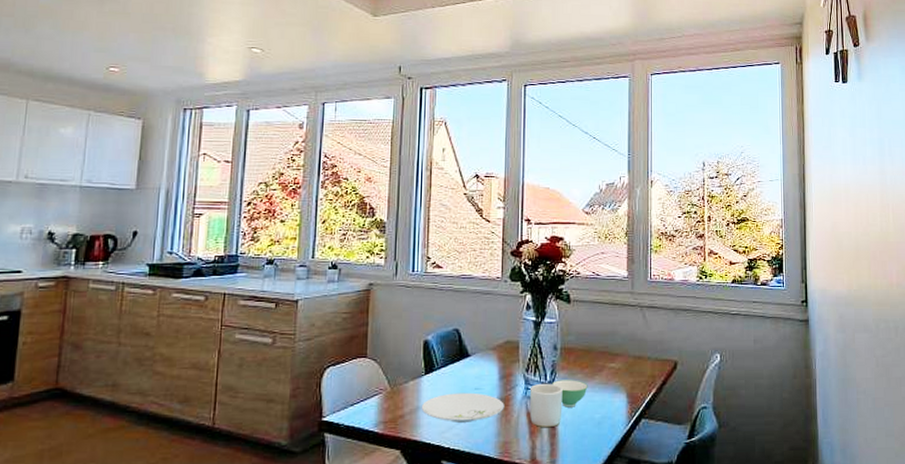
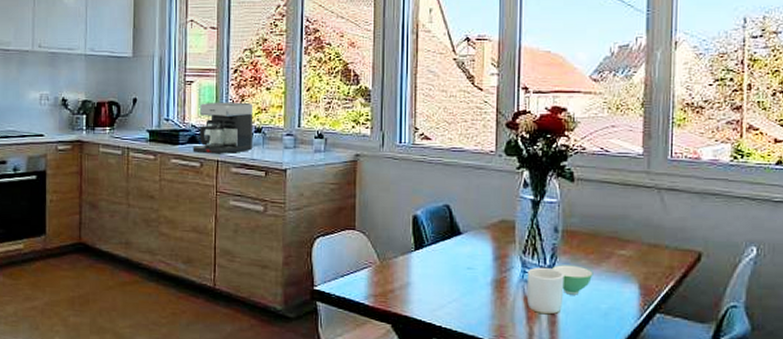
coffee maker: none [197,234,266,288] -> present [193,102,254,155]
plate: present [421,392,504,423] -> none [411,271,499,302]

